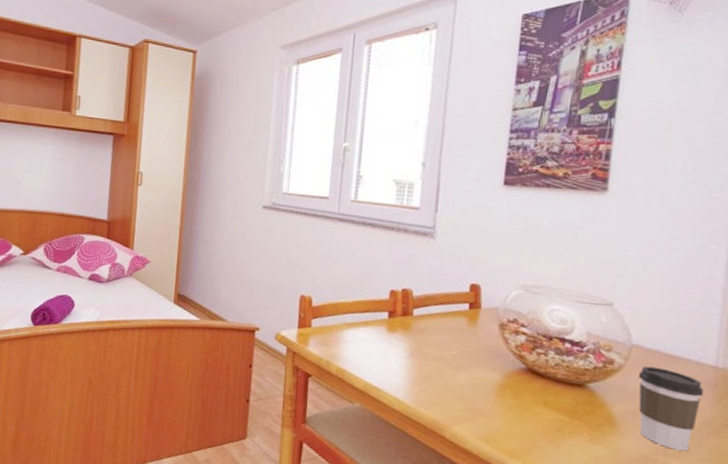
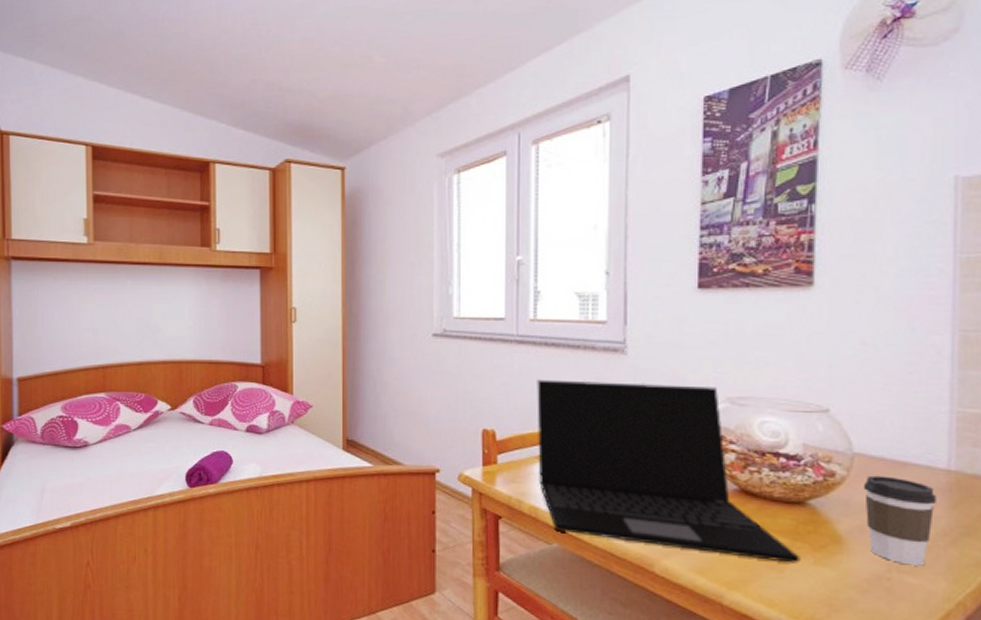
laptop: none [347,254,577,440] -> present [537,379,801,564]

